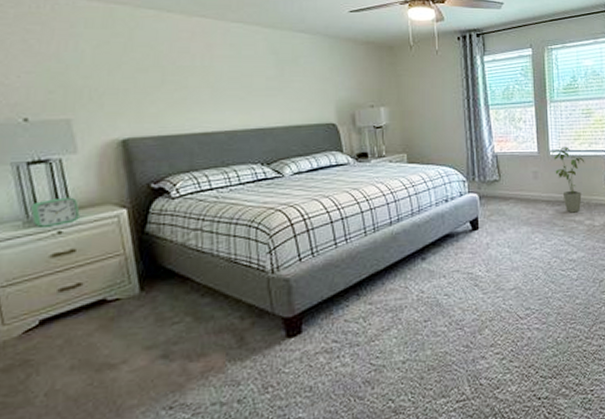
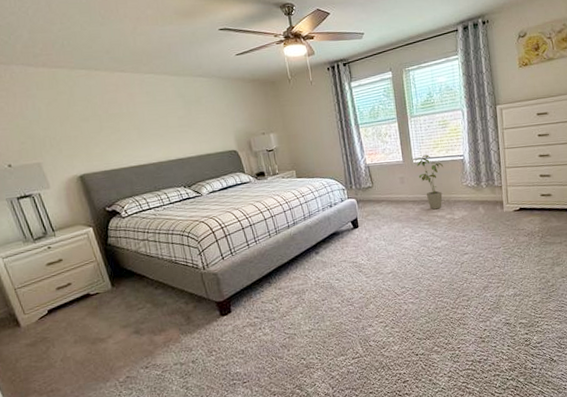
alarm clock: present [31,197,80,227] -> none [27,221,61,245]

